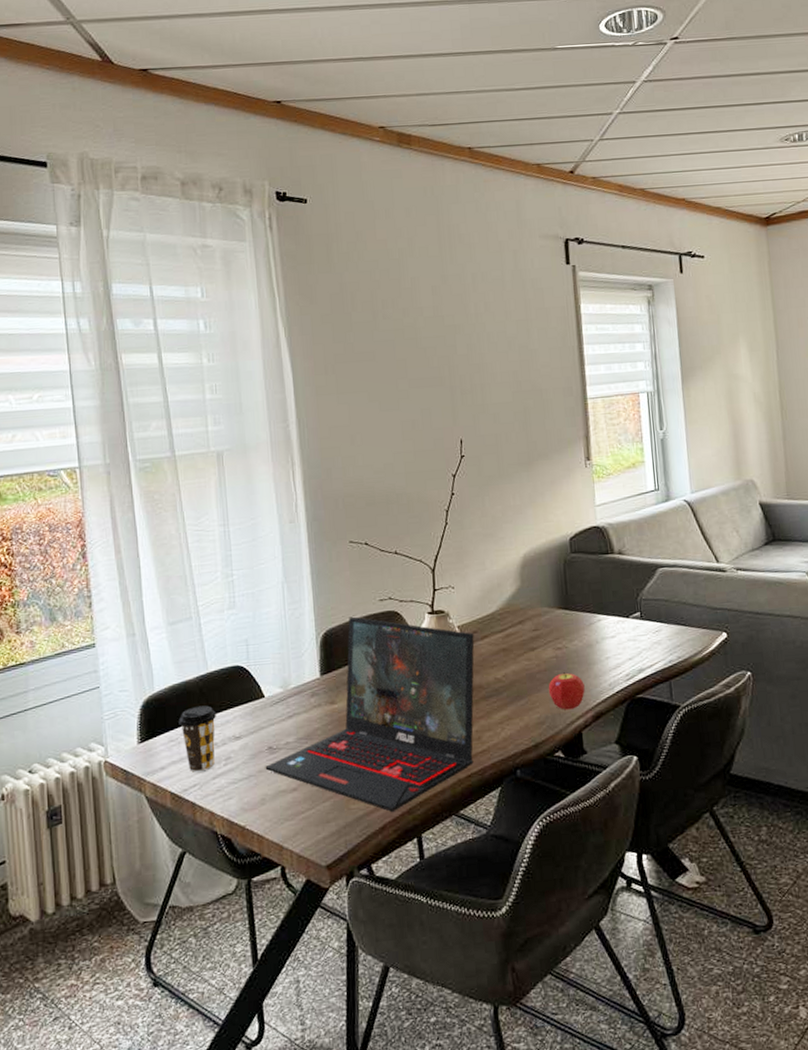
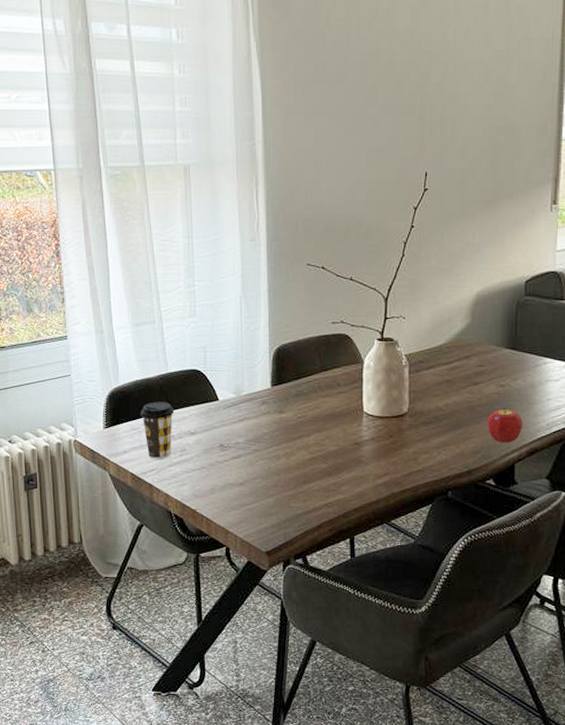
laptop: present [265,616,475,812] -> none [216,335,420,514]

